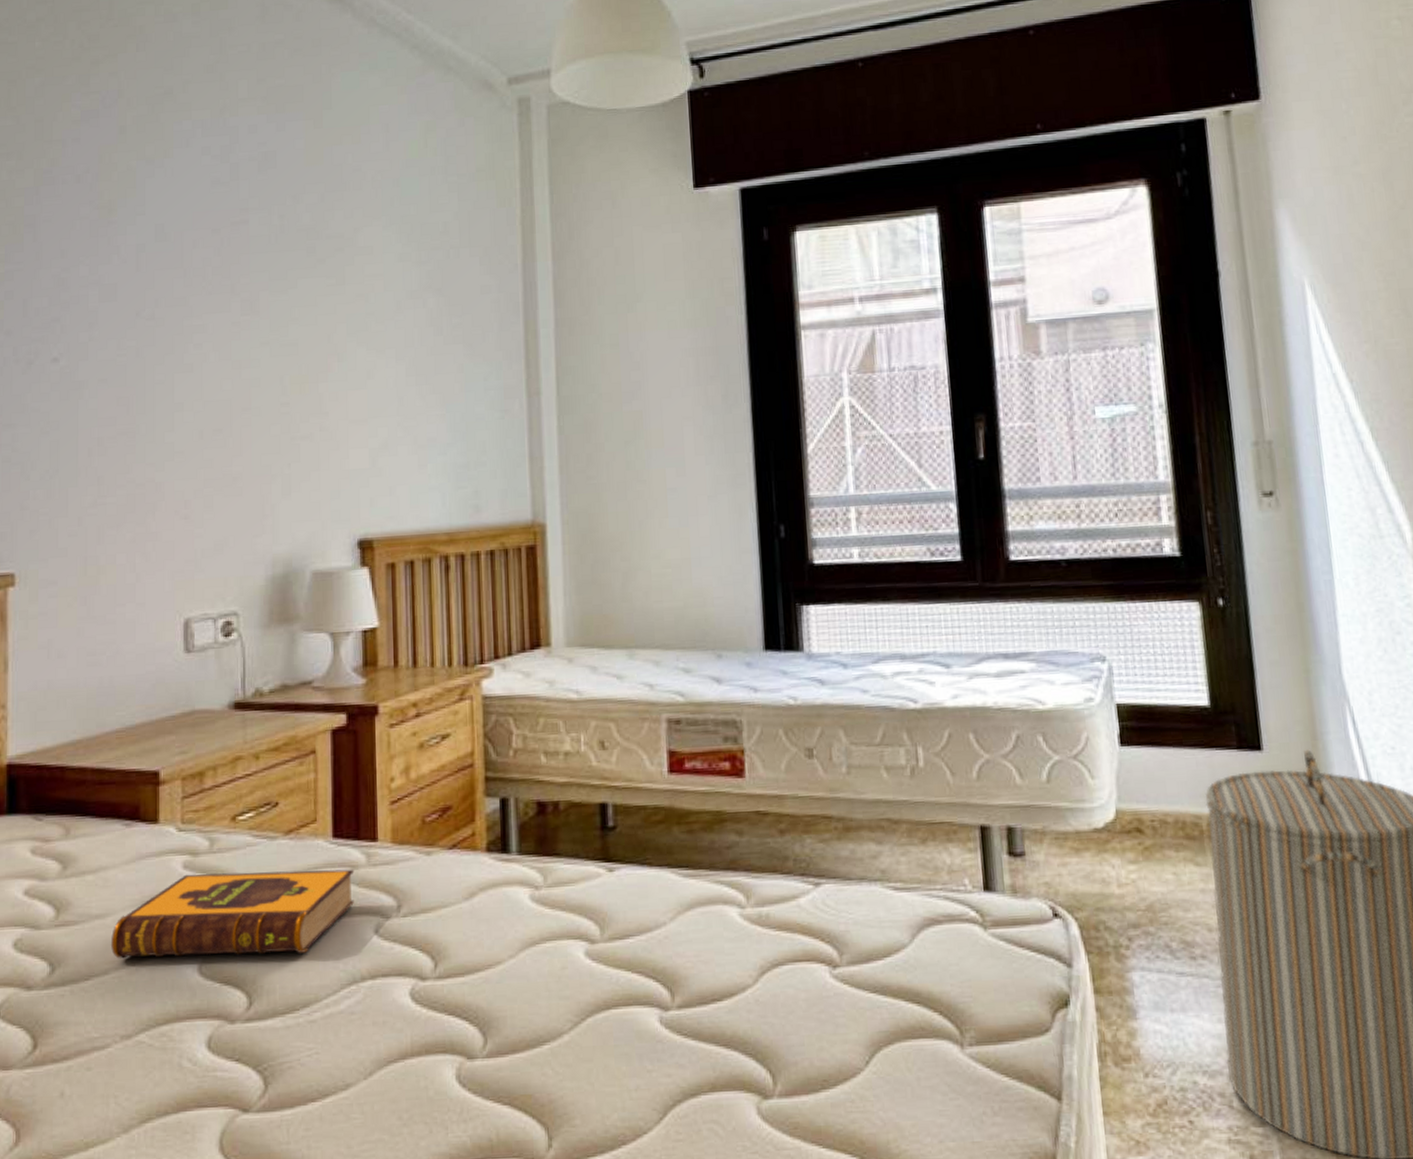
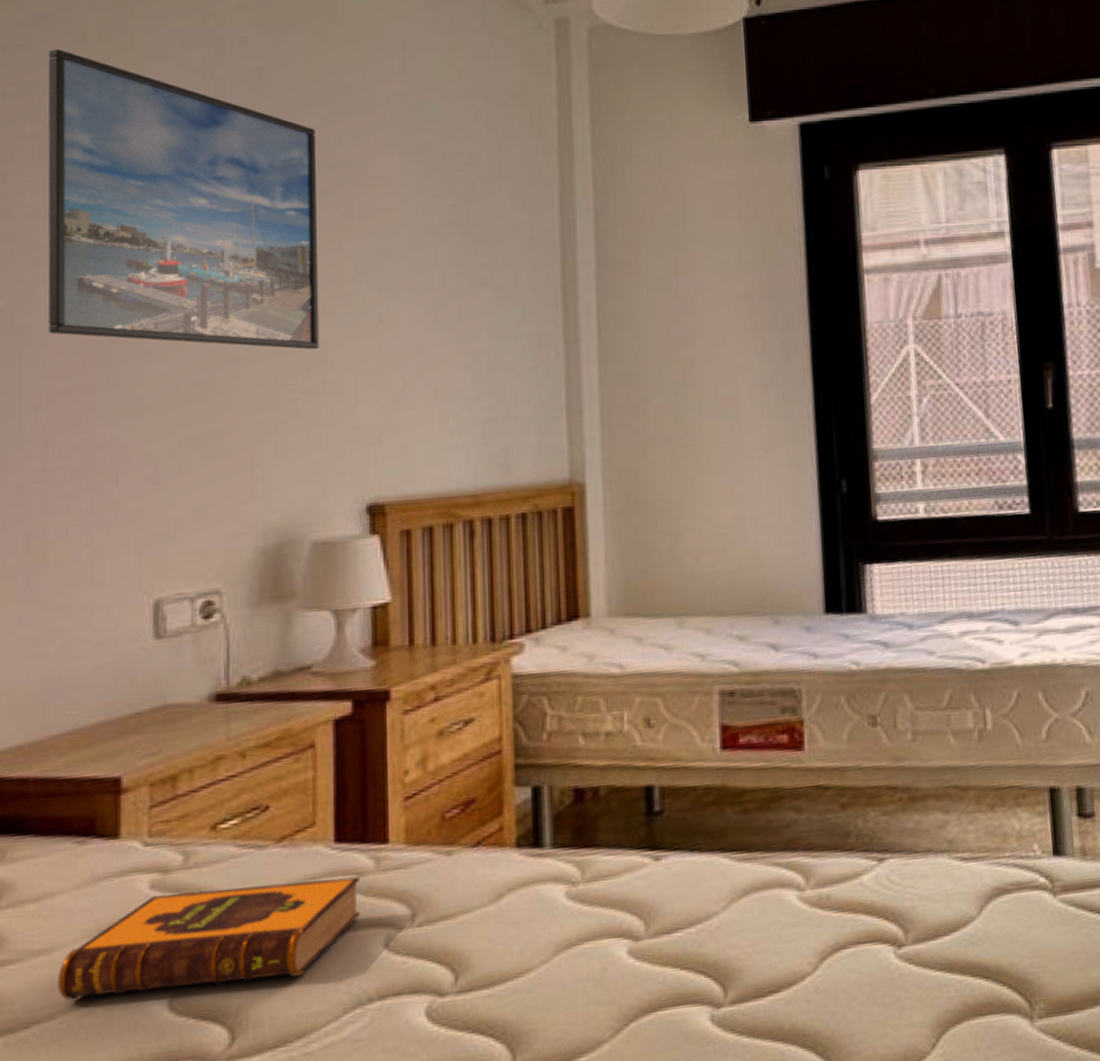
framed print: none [96,141,318,402] -> present [48,49,320,350]

